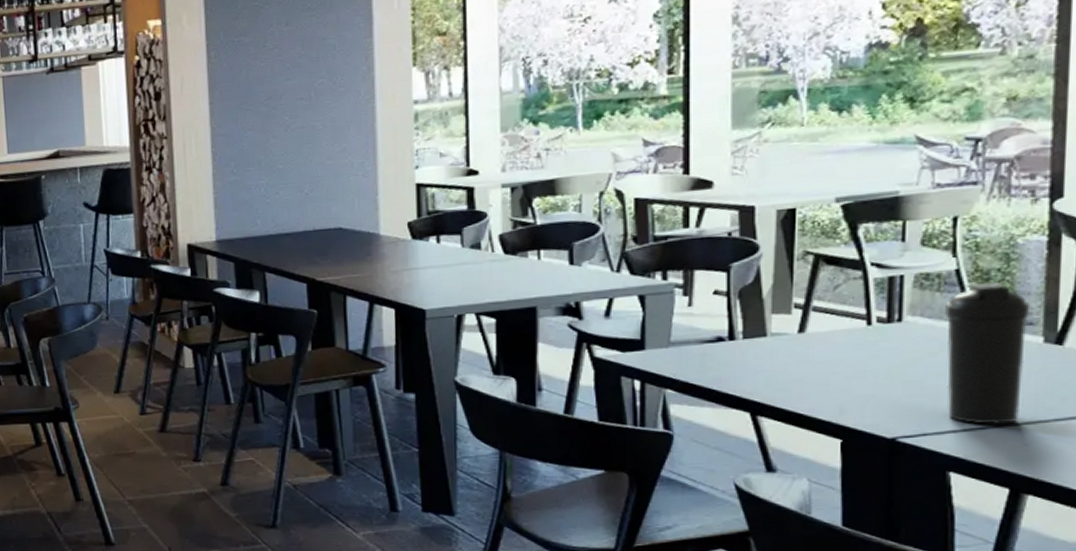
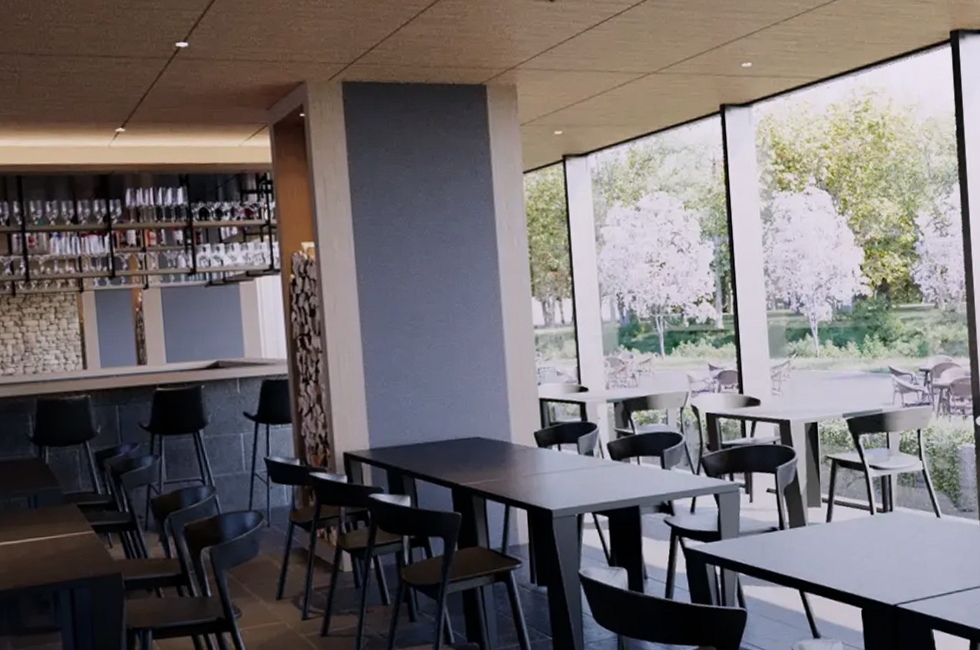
water bottle: present [945,281,1031,426] -> none [919,478,971,591]

